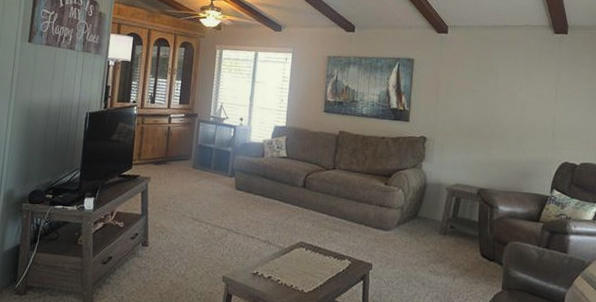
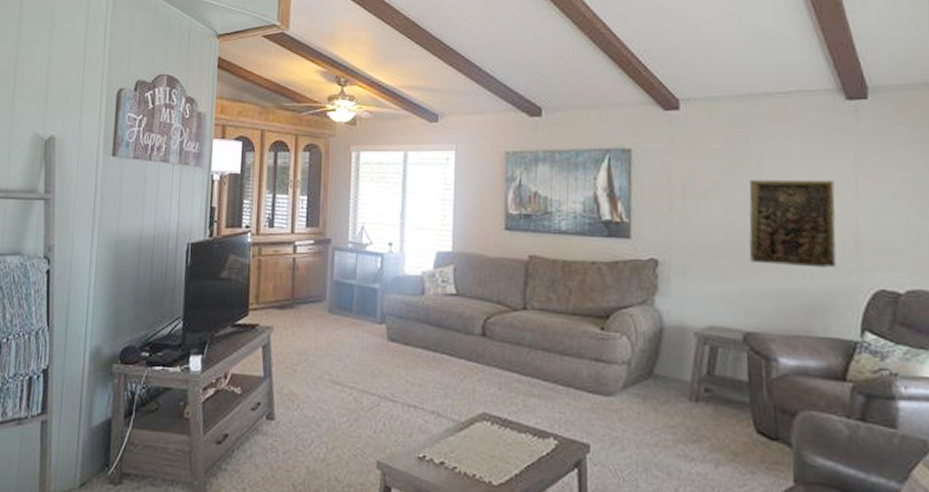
relief panel: none [485,85,542,147] -> present [749,179,837,268]

